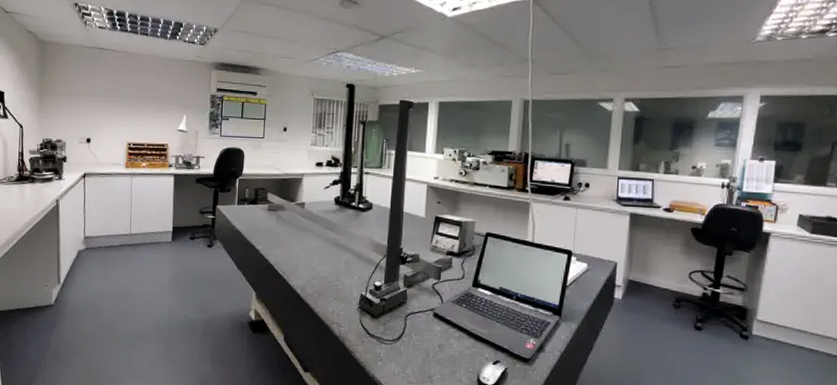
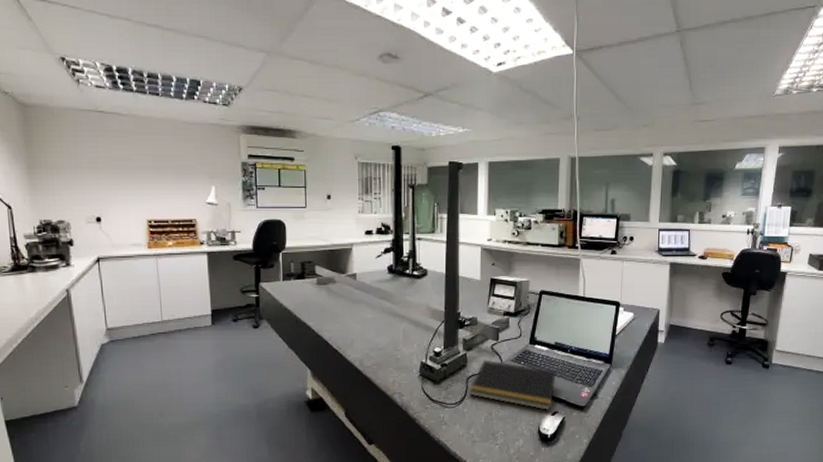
notepad: none [406,298,500,360] -> present [468,360,556,411]

